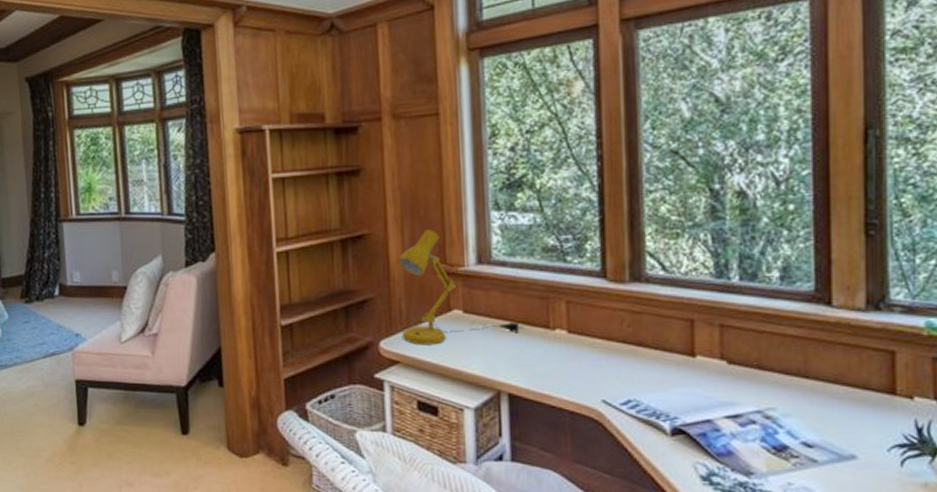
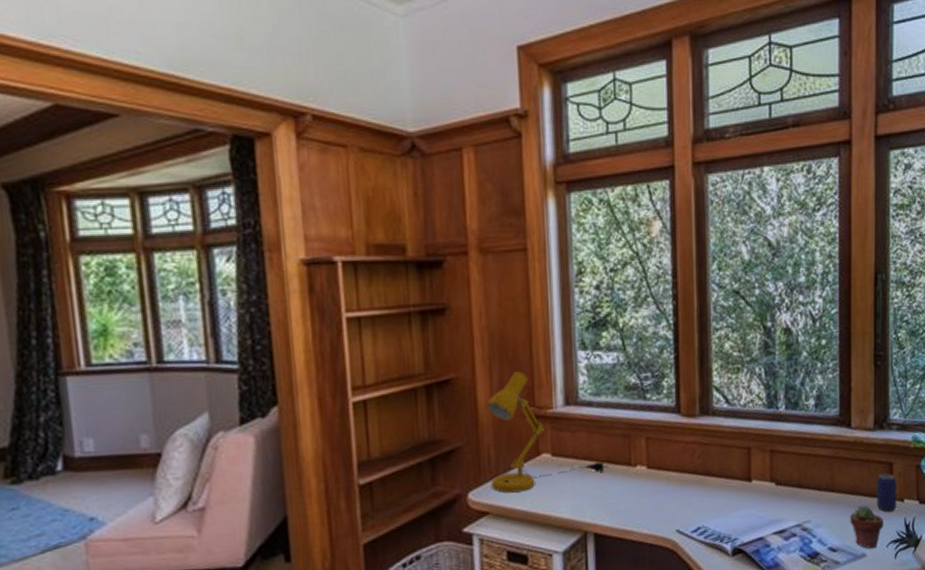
potted succulent: none [831,399,882,451] -> present [849,505,883,549]
beverage can: none [871,363,902,409] -> present [876,473,897,512]

